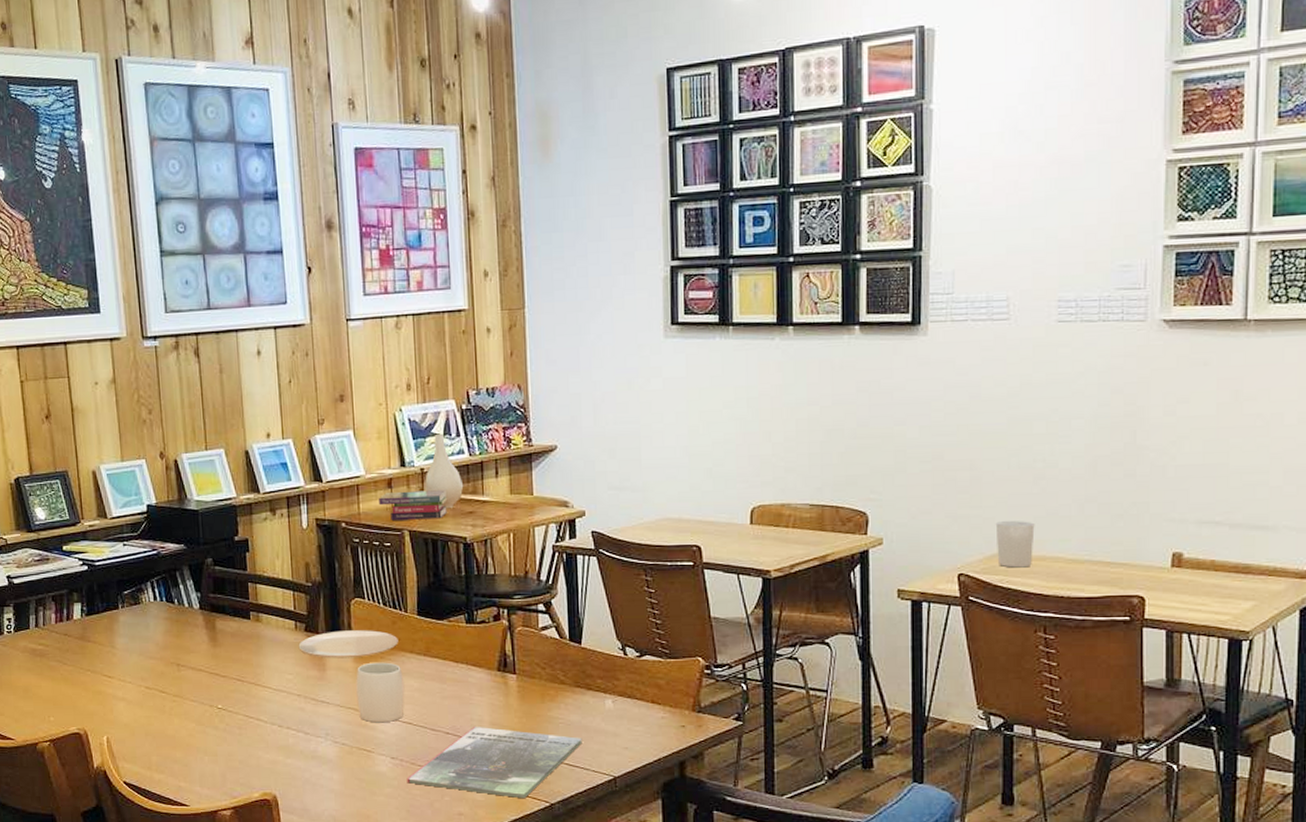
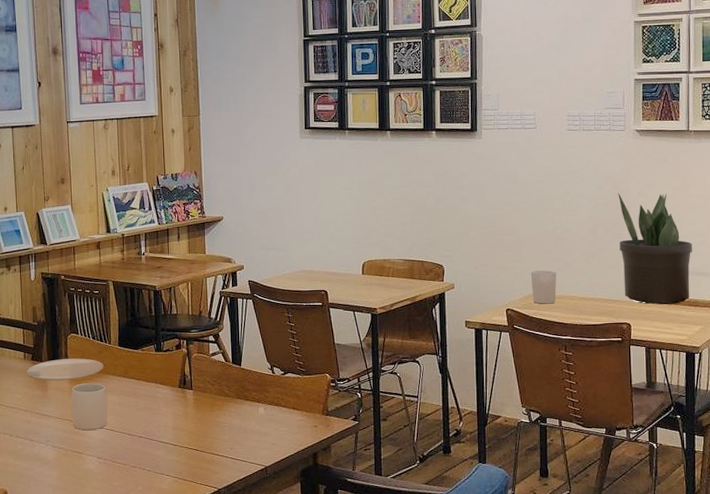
books: present [379,490,447,520] -> none [90,250,142,274]
magazine: present [407,726,582,799] -> none [109,430,242,486]
vase: present [424,435,464,509] -> none [124,209,154,265]
planter: none [1132,410,1246,570] -> present [618,192,693,305]

